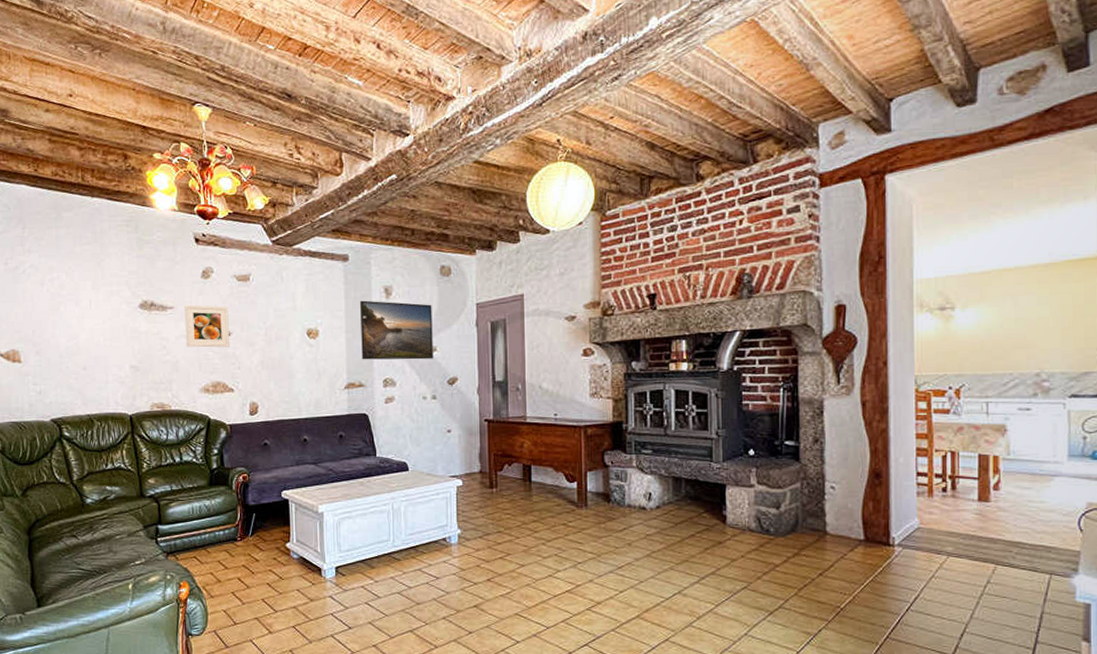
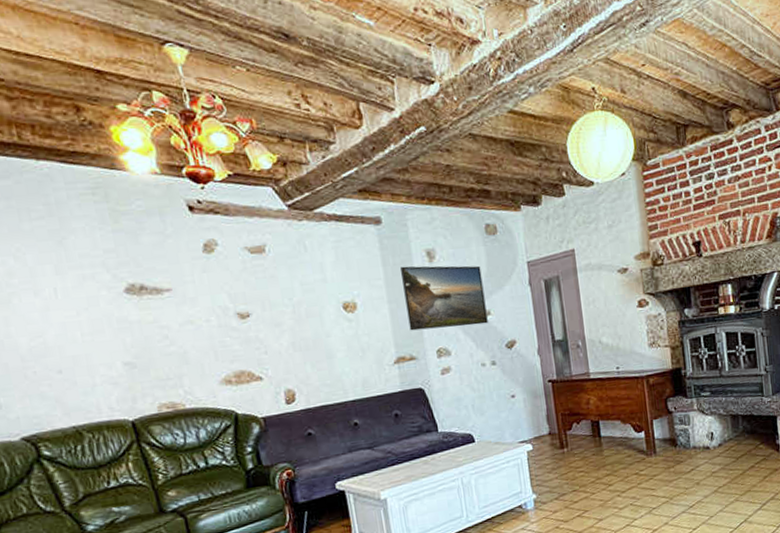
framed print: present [184,304,229,348] -> none [186,283,250,335]

